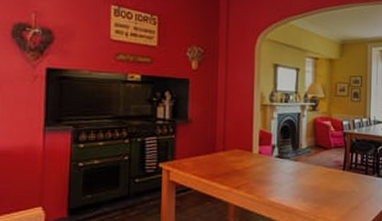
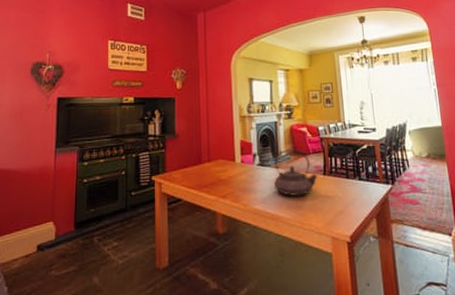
teapot: none [291,142,337,190] -> present [273,149,318,196]

